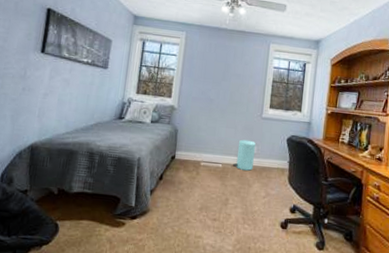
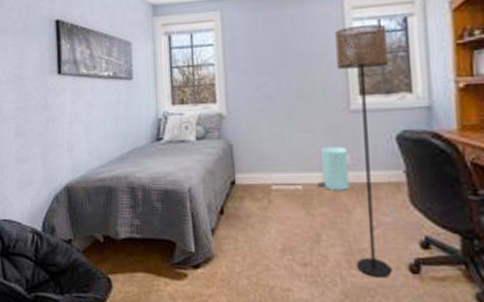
floor lamp: none [248,62,293,231] -> present [335,24,392,278]

